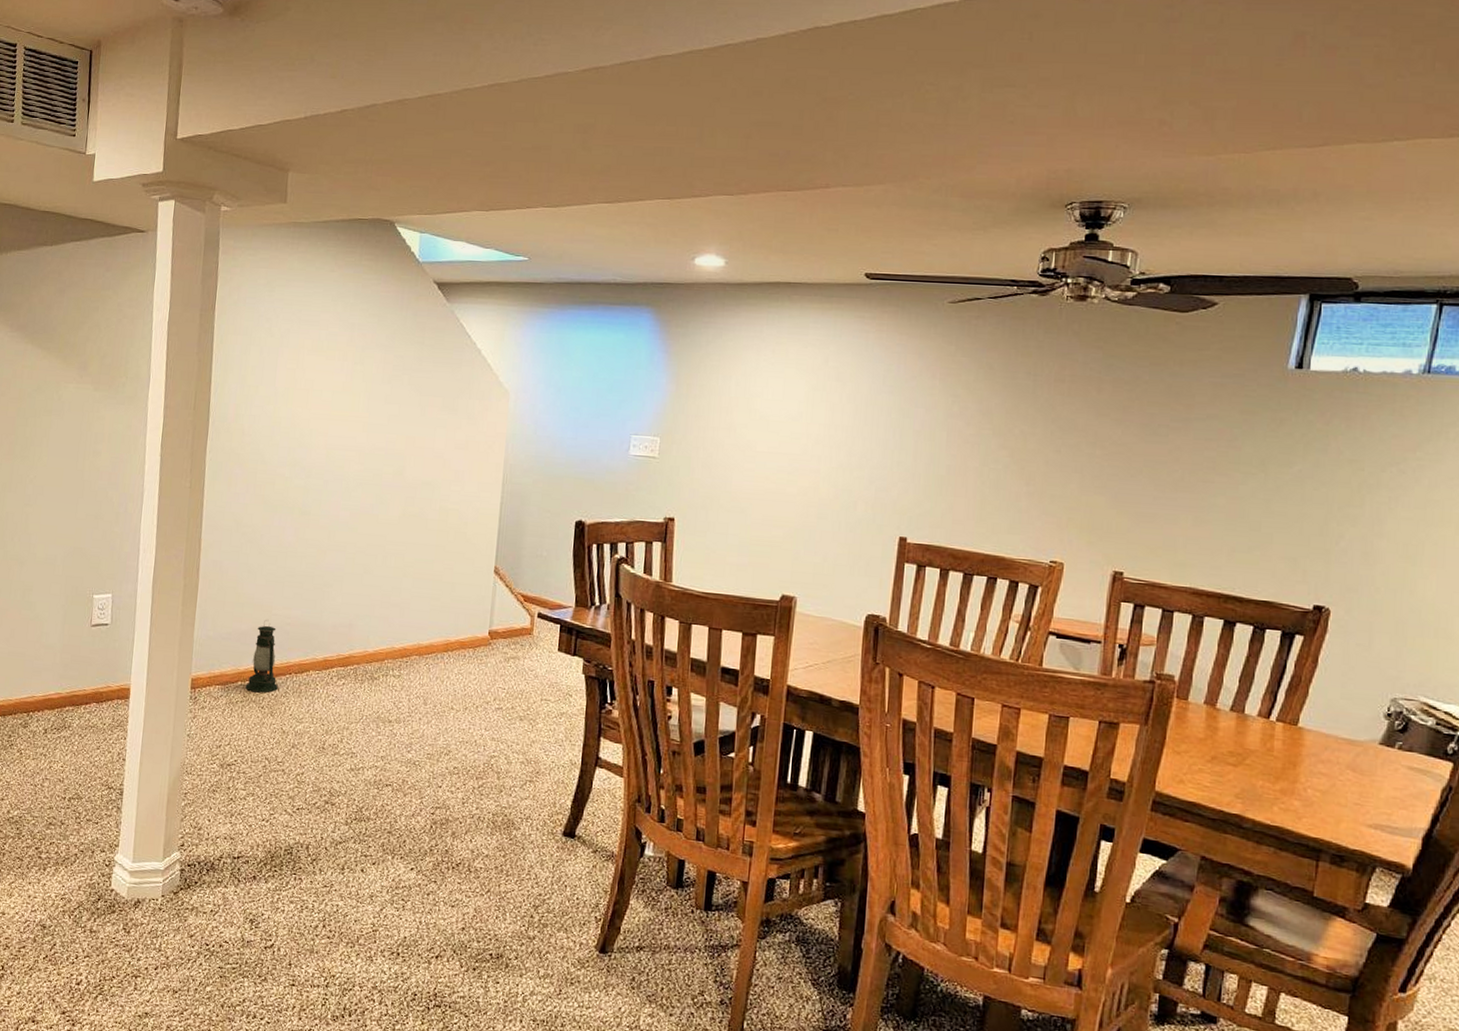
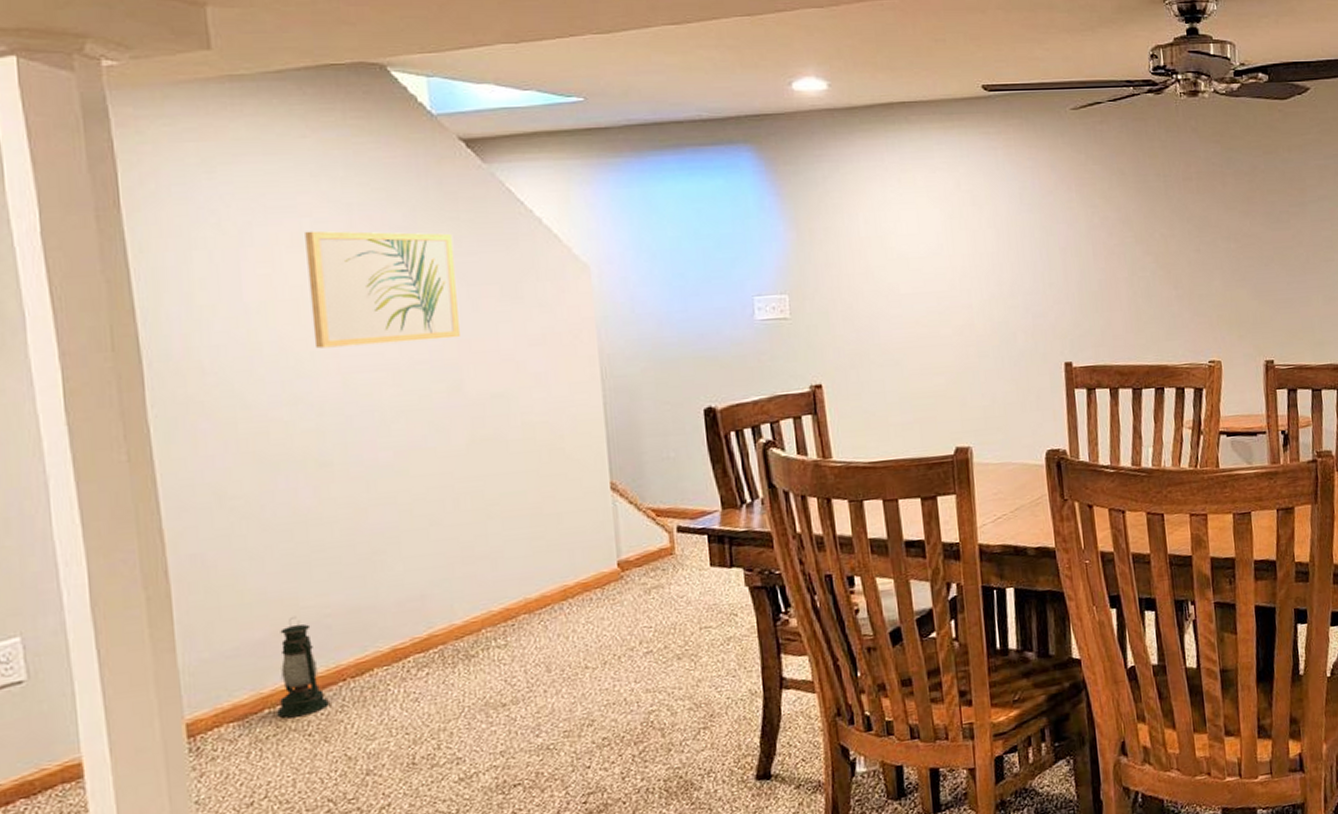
wall art: none [313,340,417,435] -> present [305,230,461,349]

